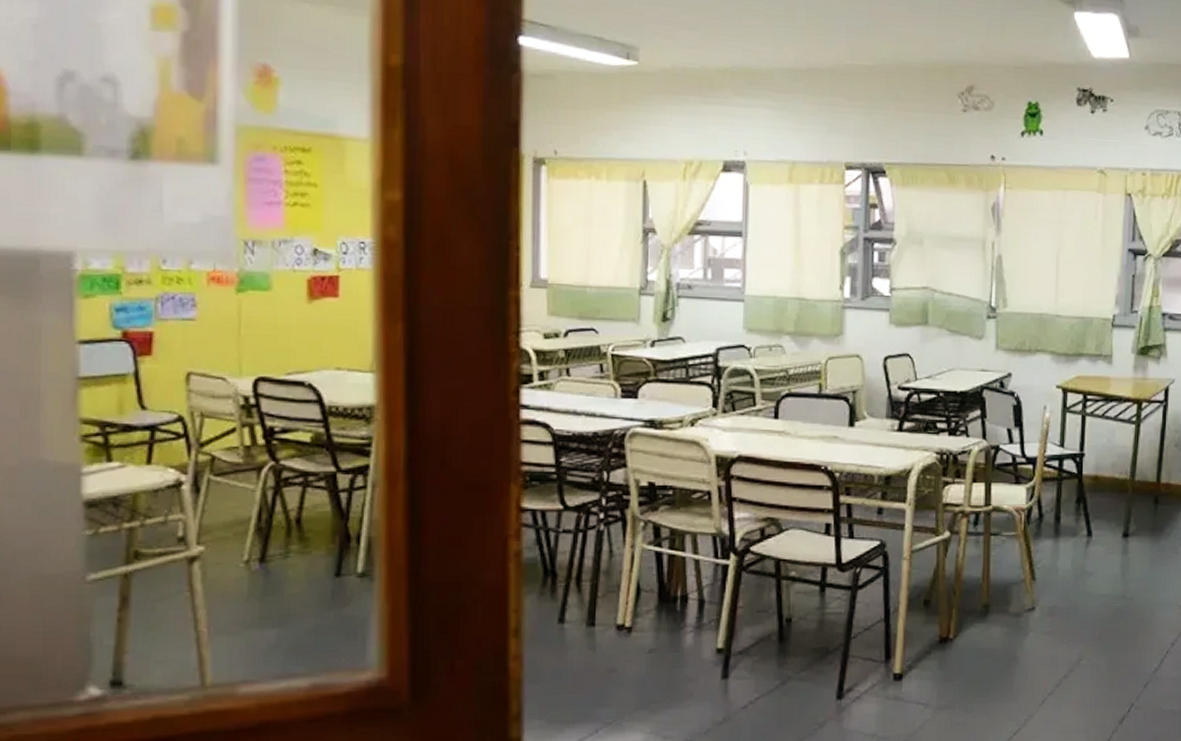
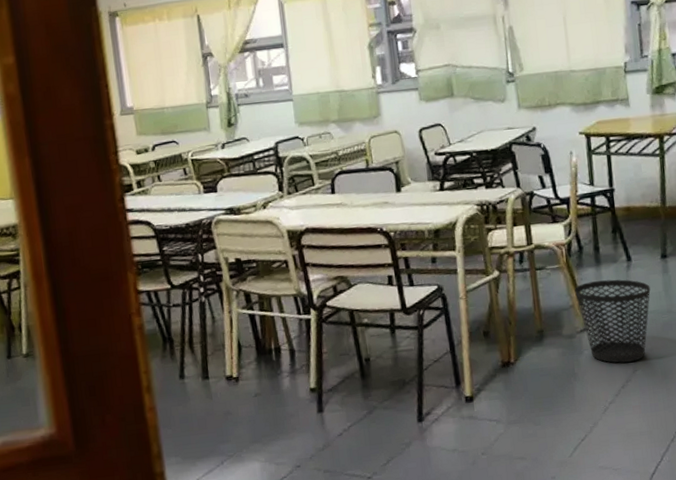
wastebasket: none [1029,555,1107,650] -> present [575,279,651,363]

